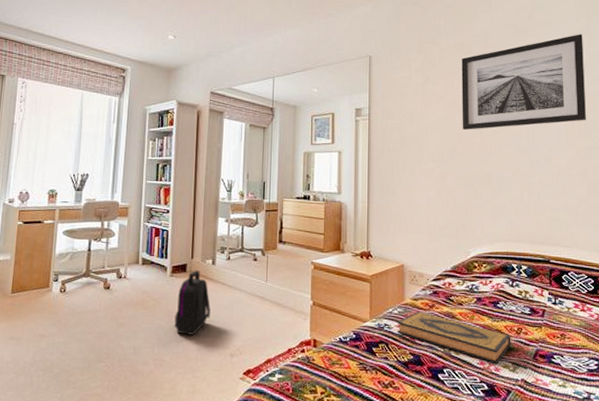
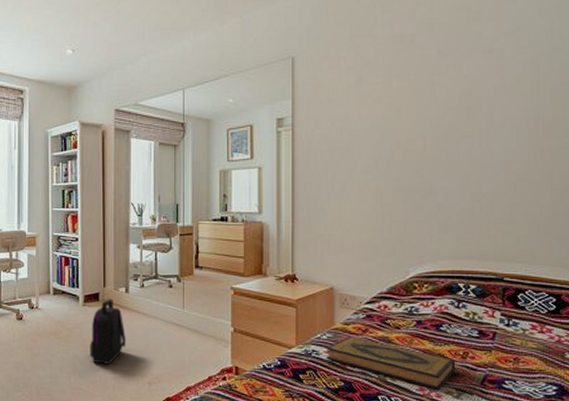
wall art: present [461,34,586,130] -> none [401,12,554,135]

